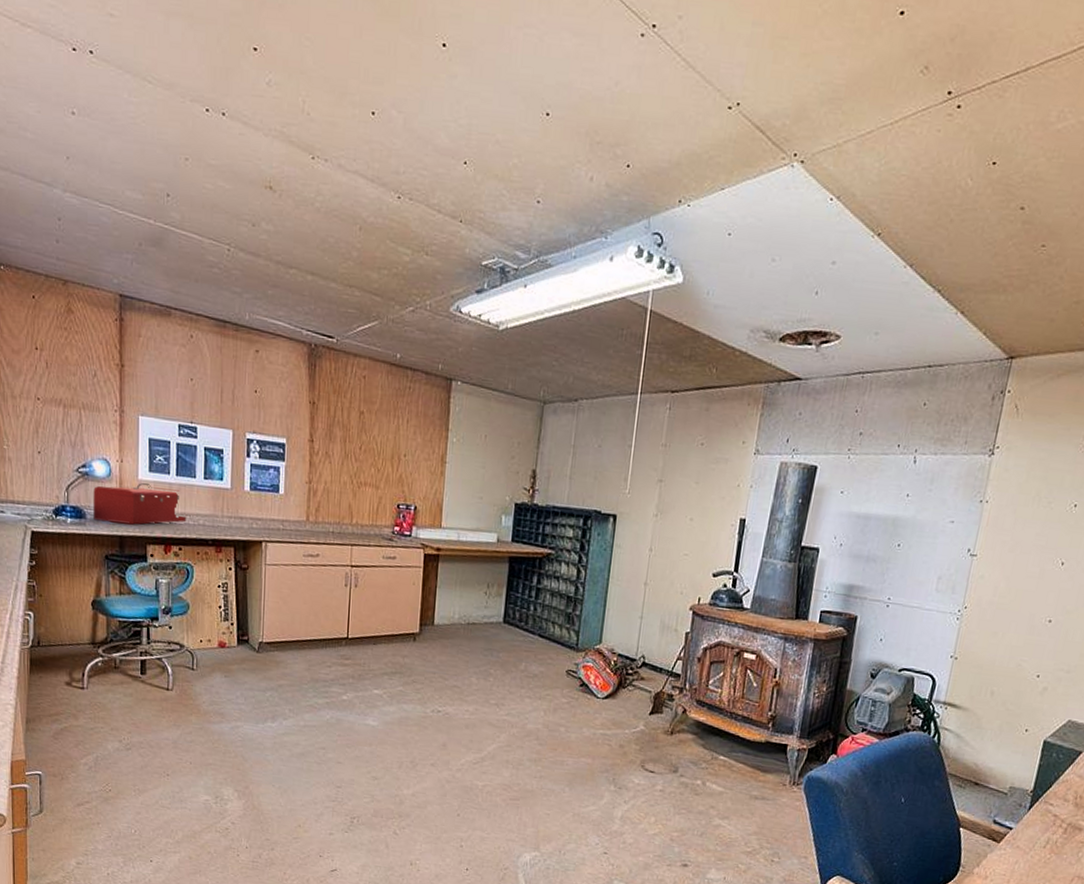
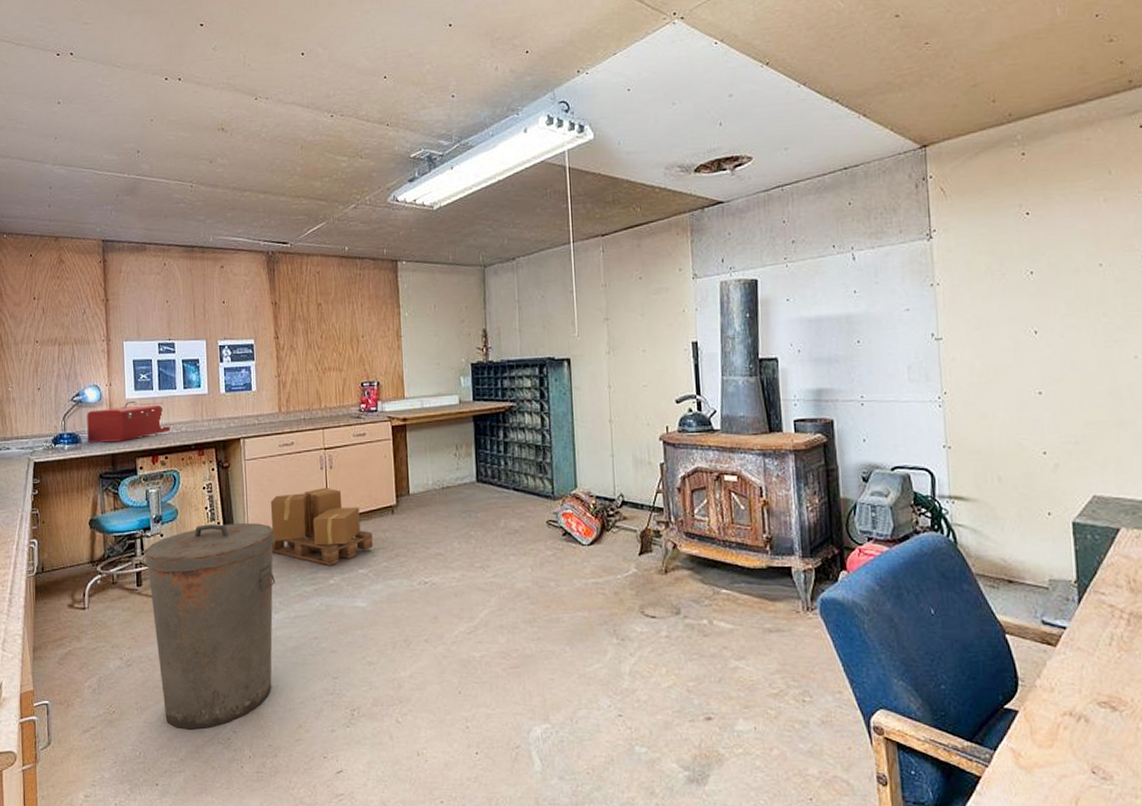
trash can: none [151,623,290,817] -> present [145,522,275,730]
cardboard boxes: none [286,604,391,683] -> present [270,487,373,567]

